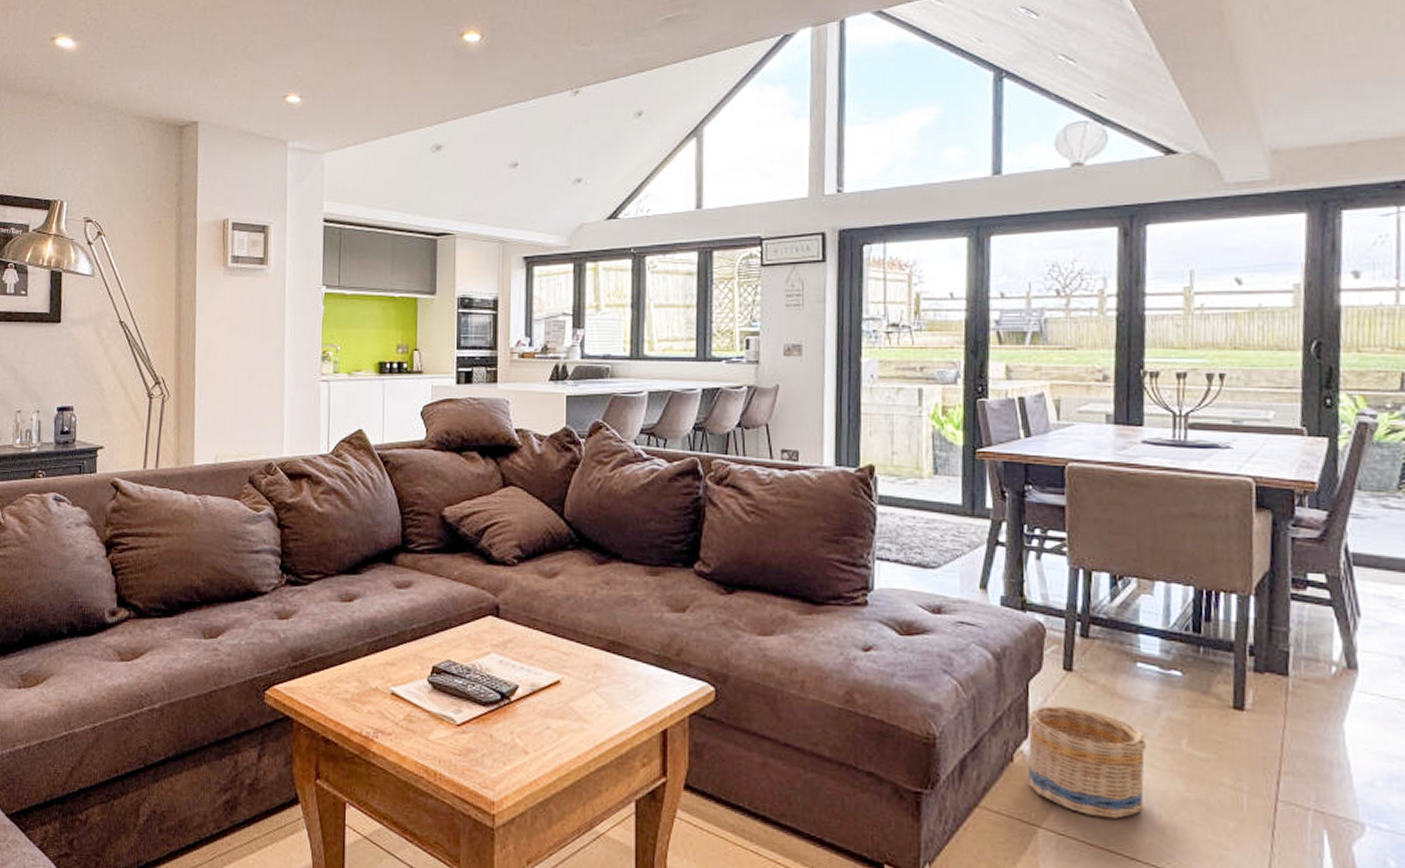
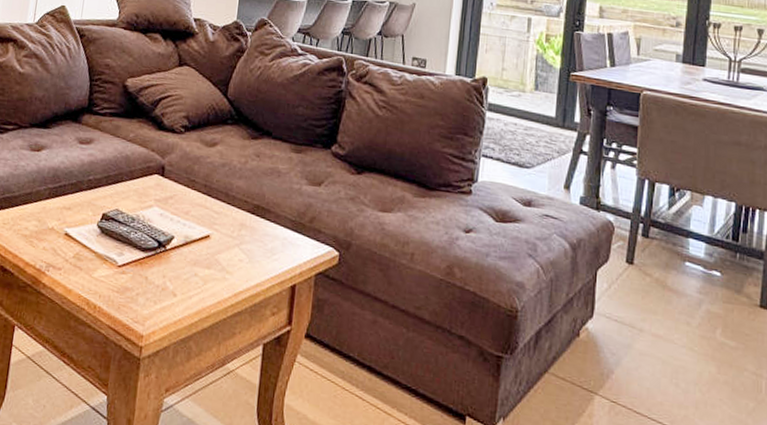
basket: present [1027,705,1146,819] -> none [590,291,688,393]

